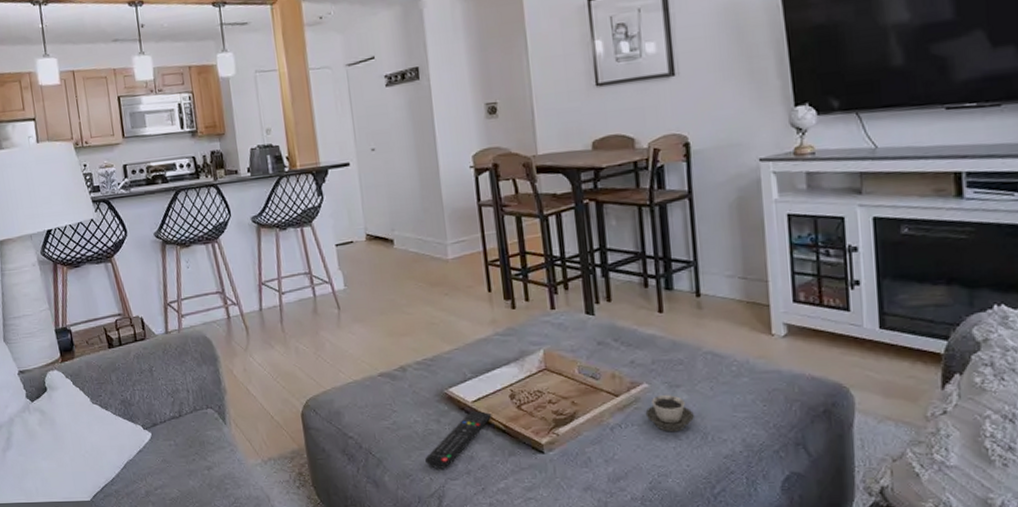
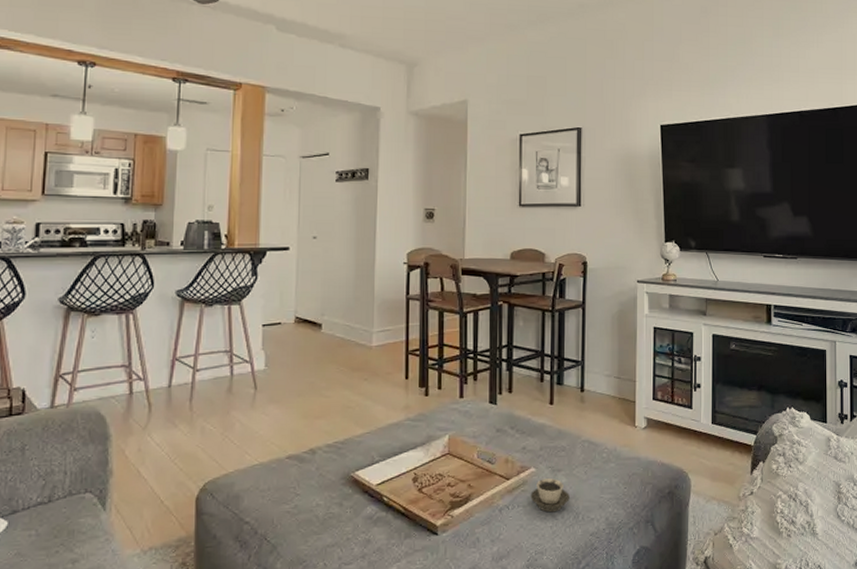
remote control: present [425,410,492,469] -> none [322,493,394,554]

